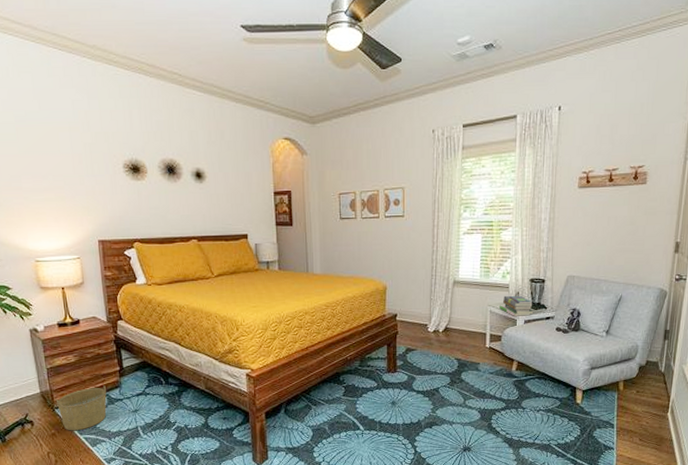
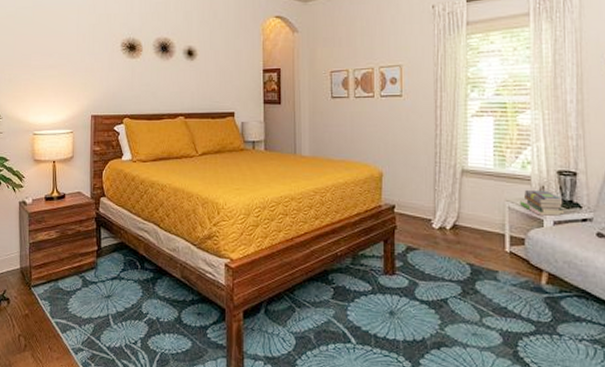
basket: present [55,385,107,431] -> none [33,265,83,314]

